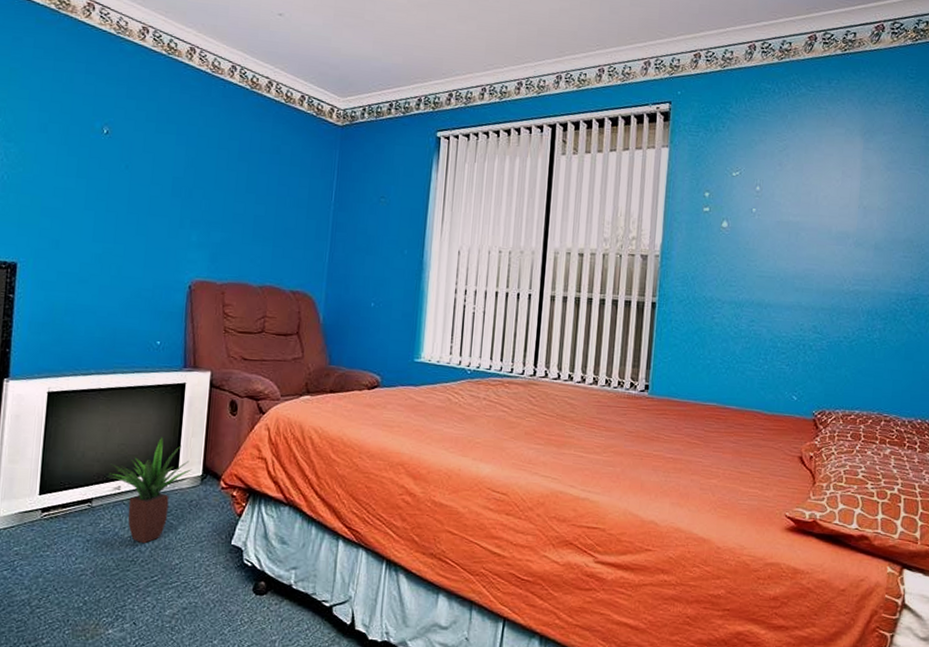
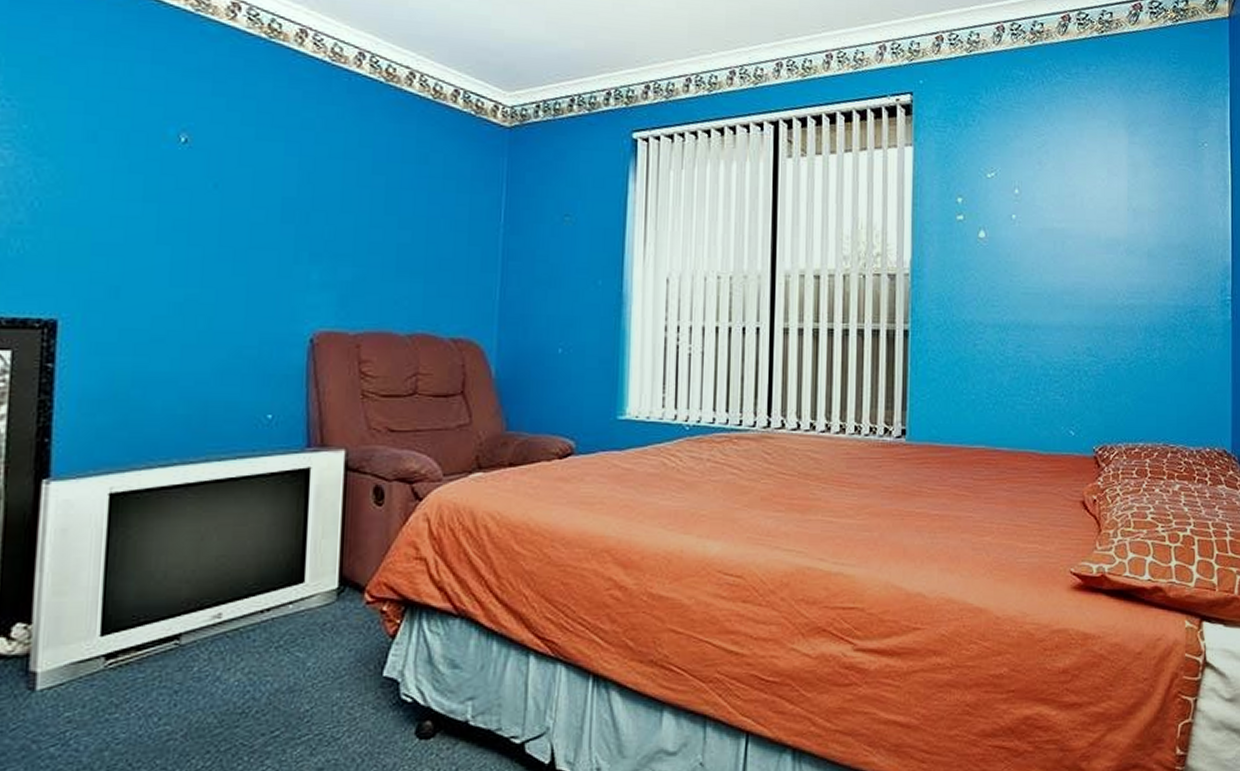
potted plant: present [108,437,192,544] -> none [203,542,323,688]

